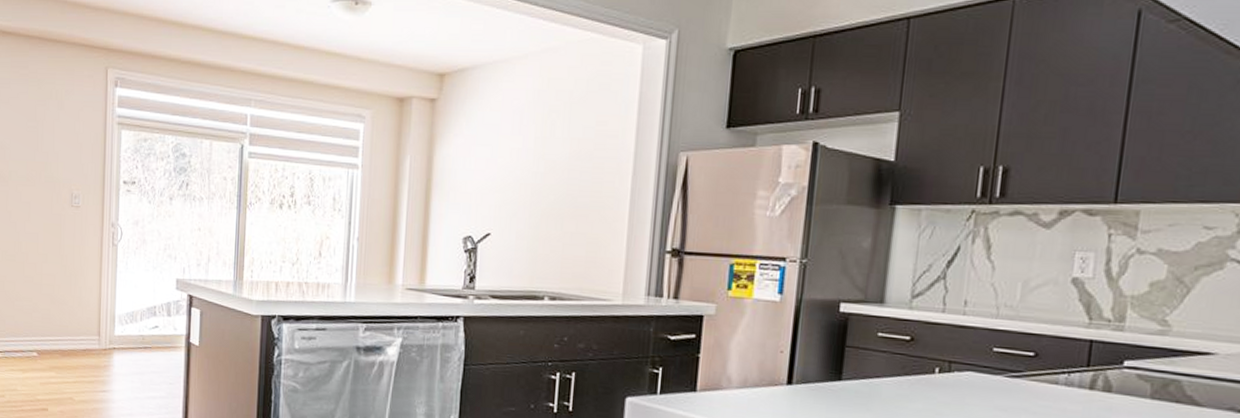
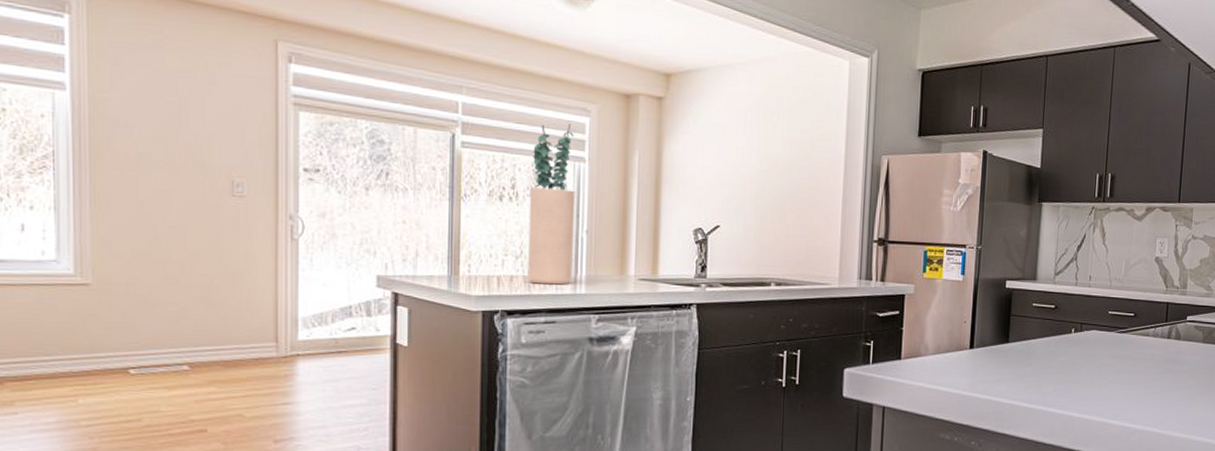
vase: none [302,130,349,292] -> present [527,123,576,285]

